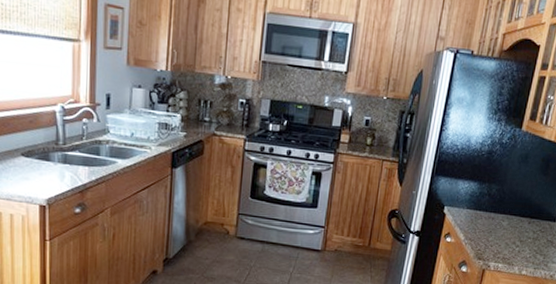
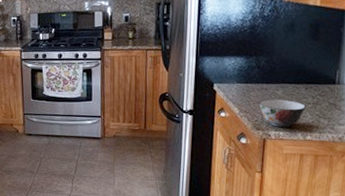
soup bowl: none [484,228,526,260] -> present [259,99,306,128]

